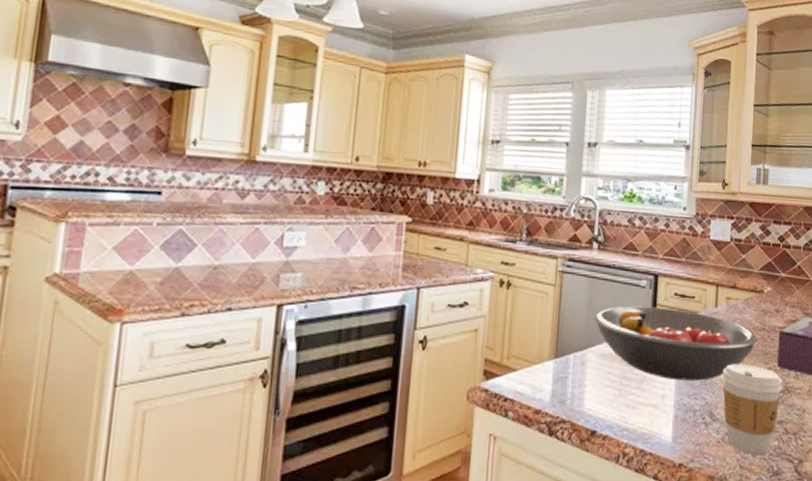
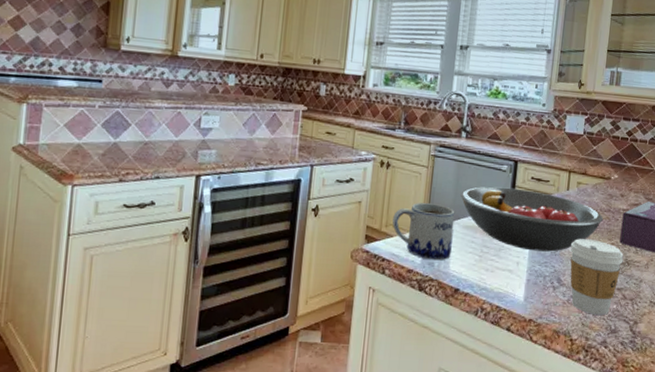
mug: none [515,328,589,398] -> present [392,203,455,261]

